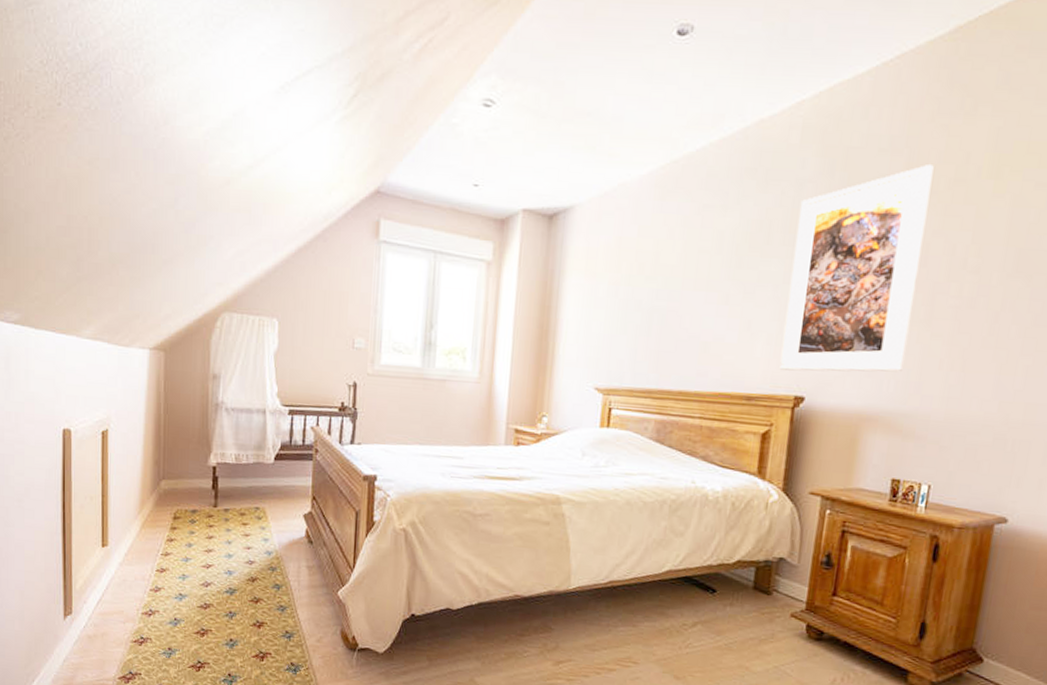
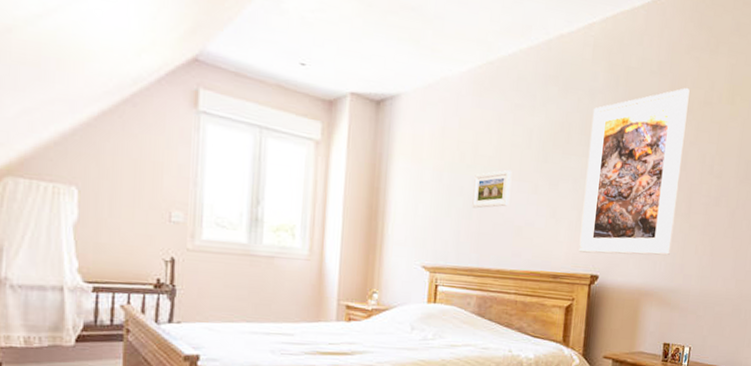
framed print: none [651,280,699,324] -> present [472,170,512,209]

